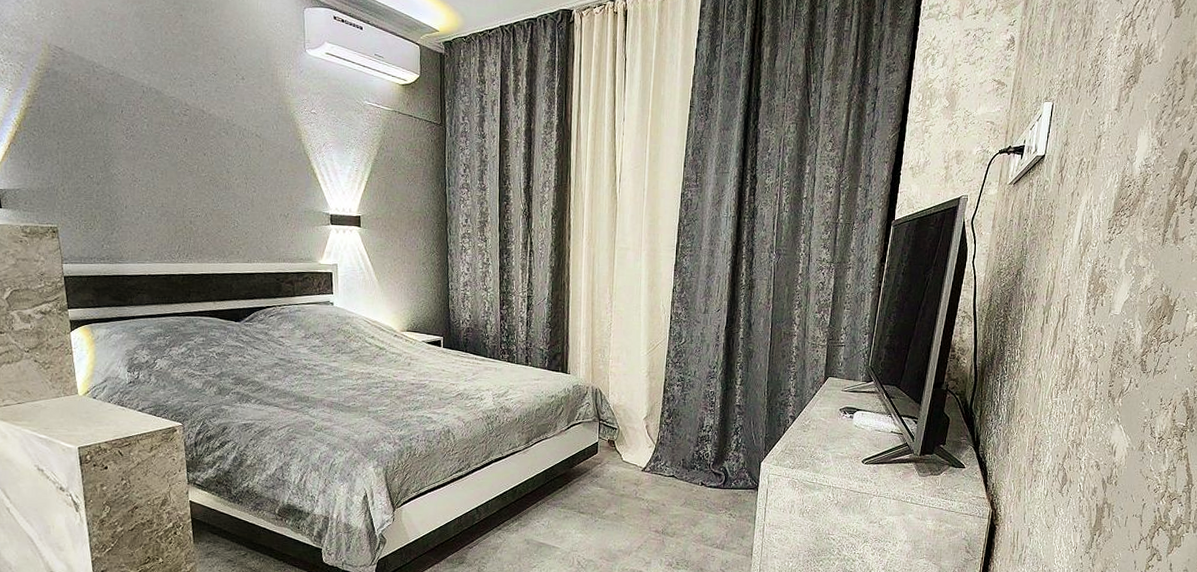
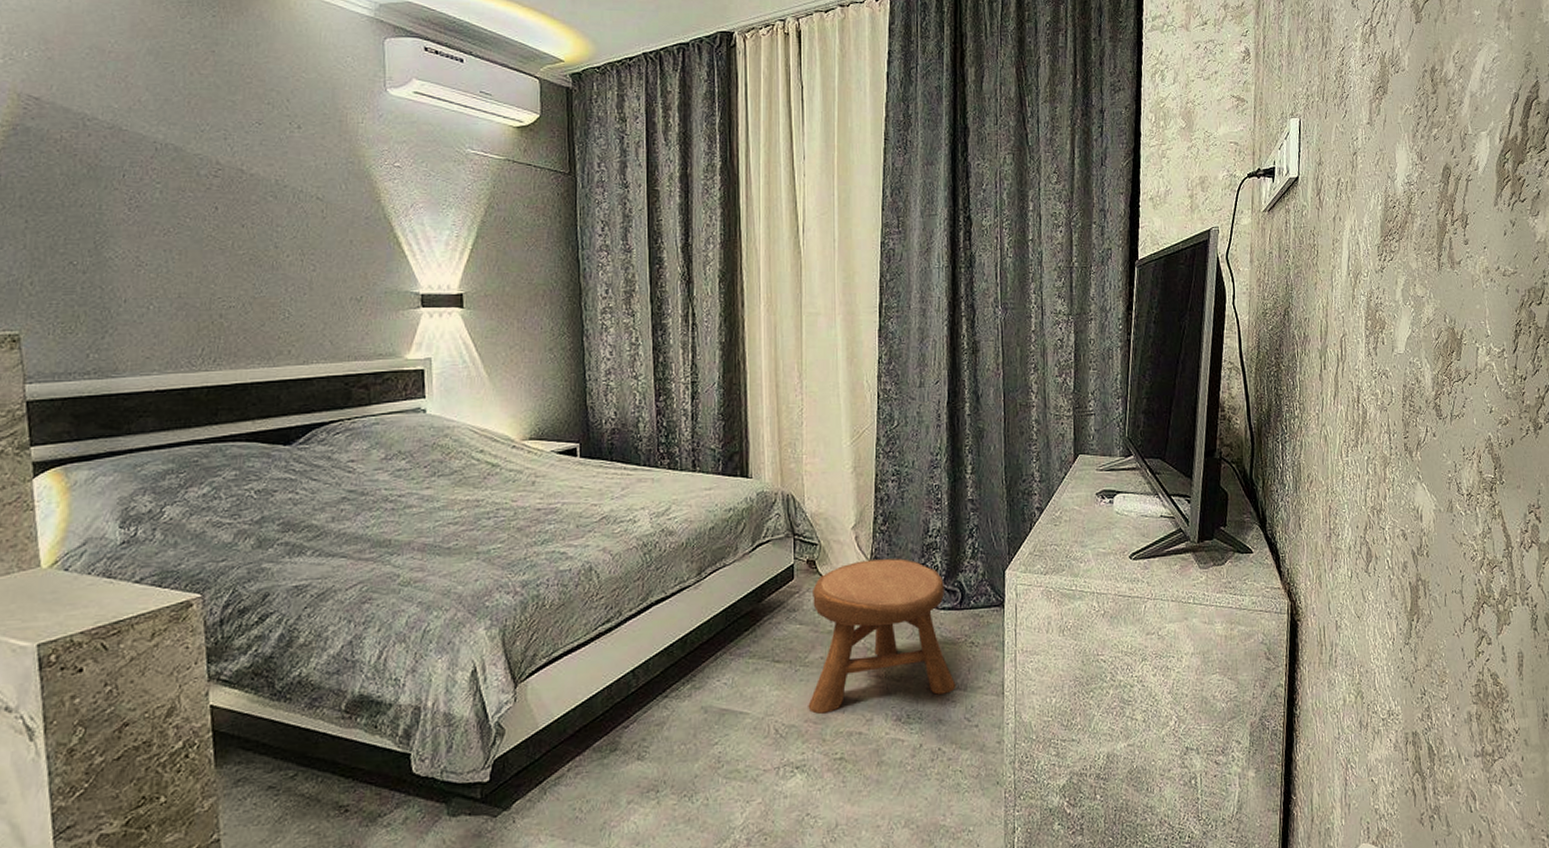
stool: none [603,444,716,554] -> present [808,558,956,714]

